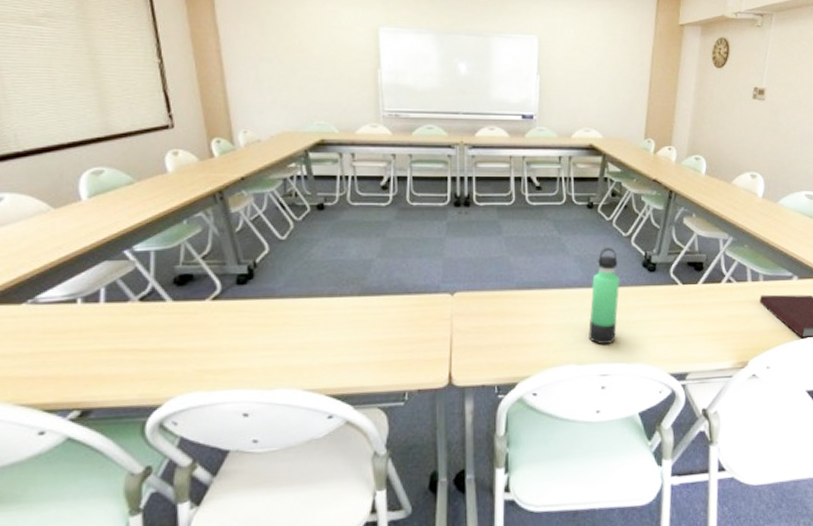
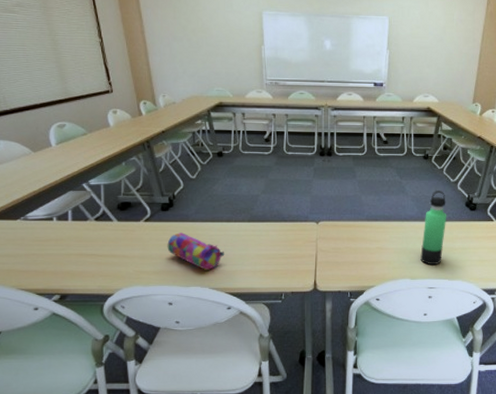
pencil case: none [243,313,325,364] -> present [167,232,225,270]

